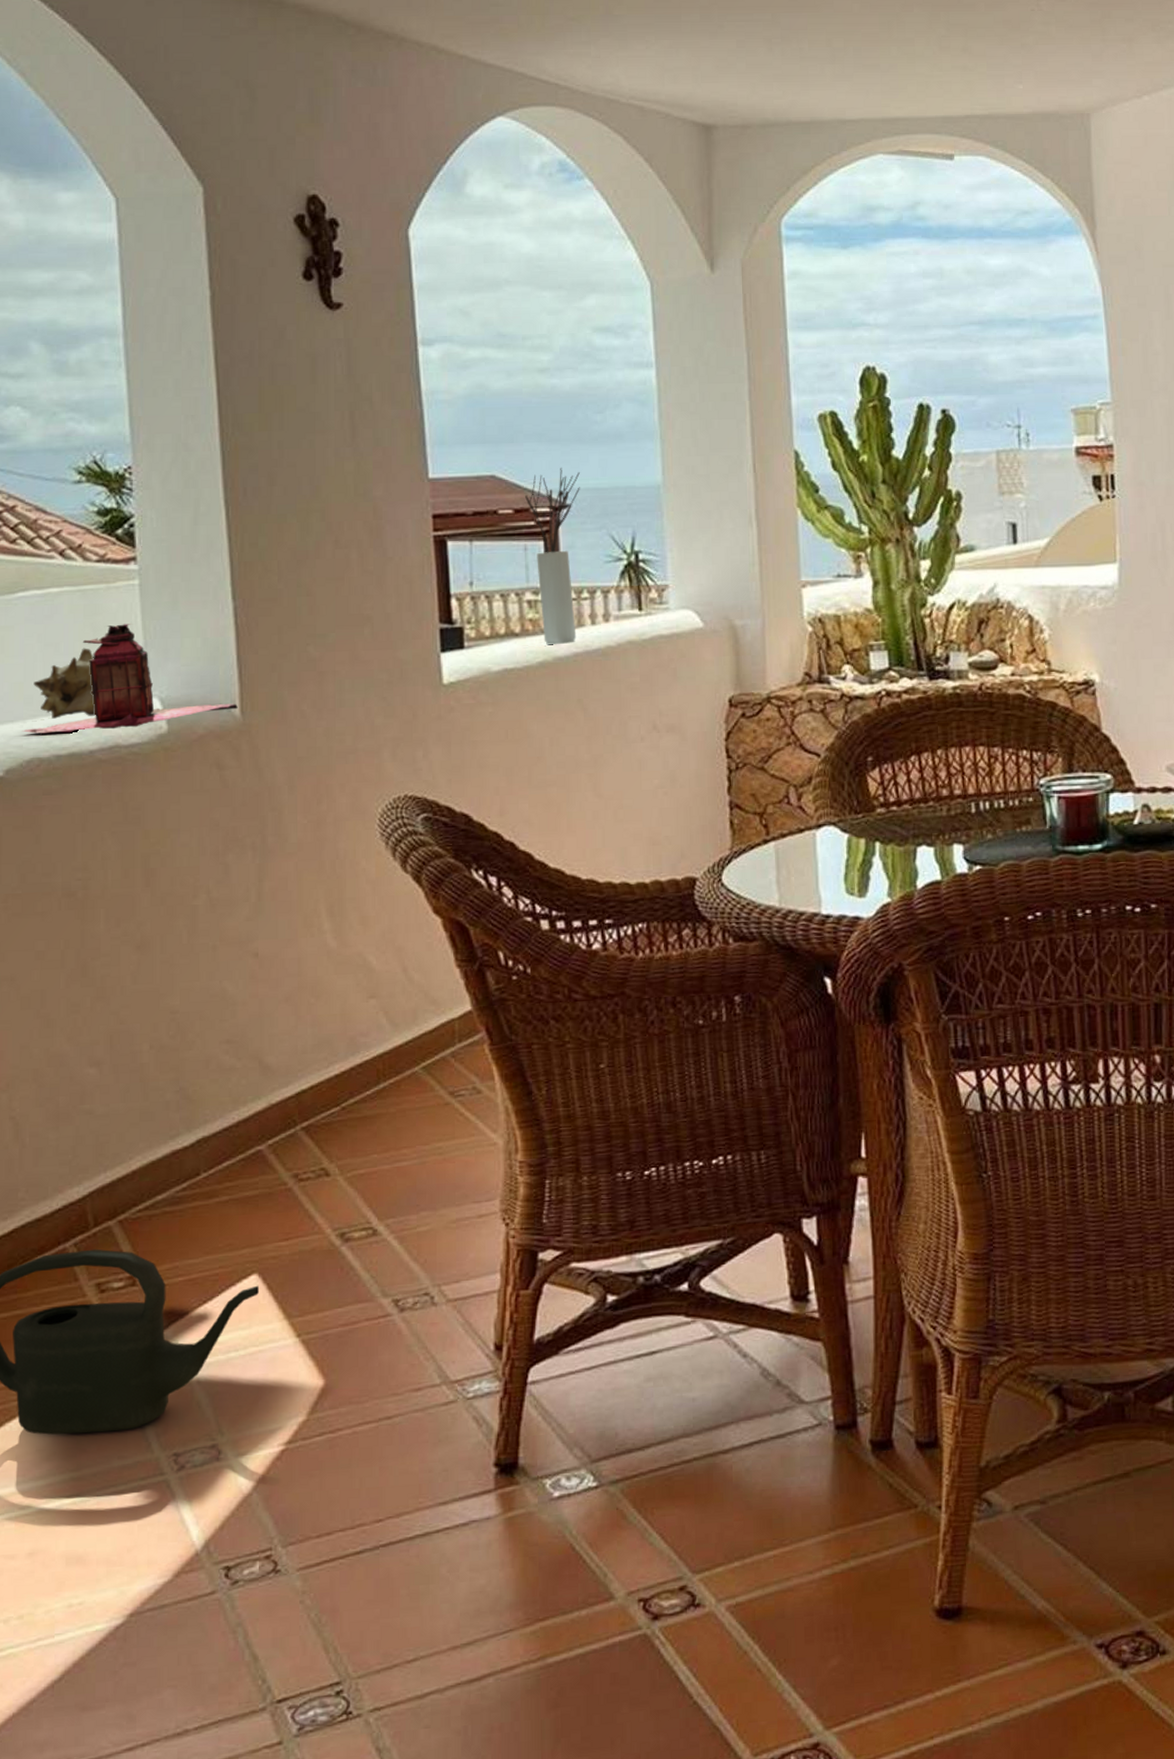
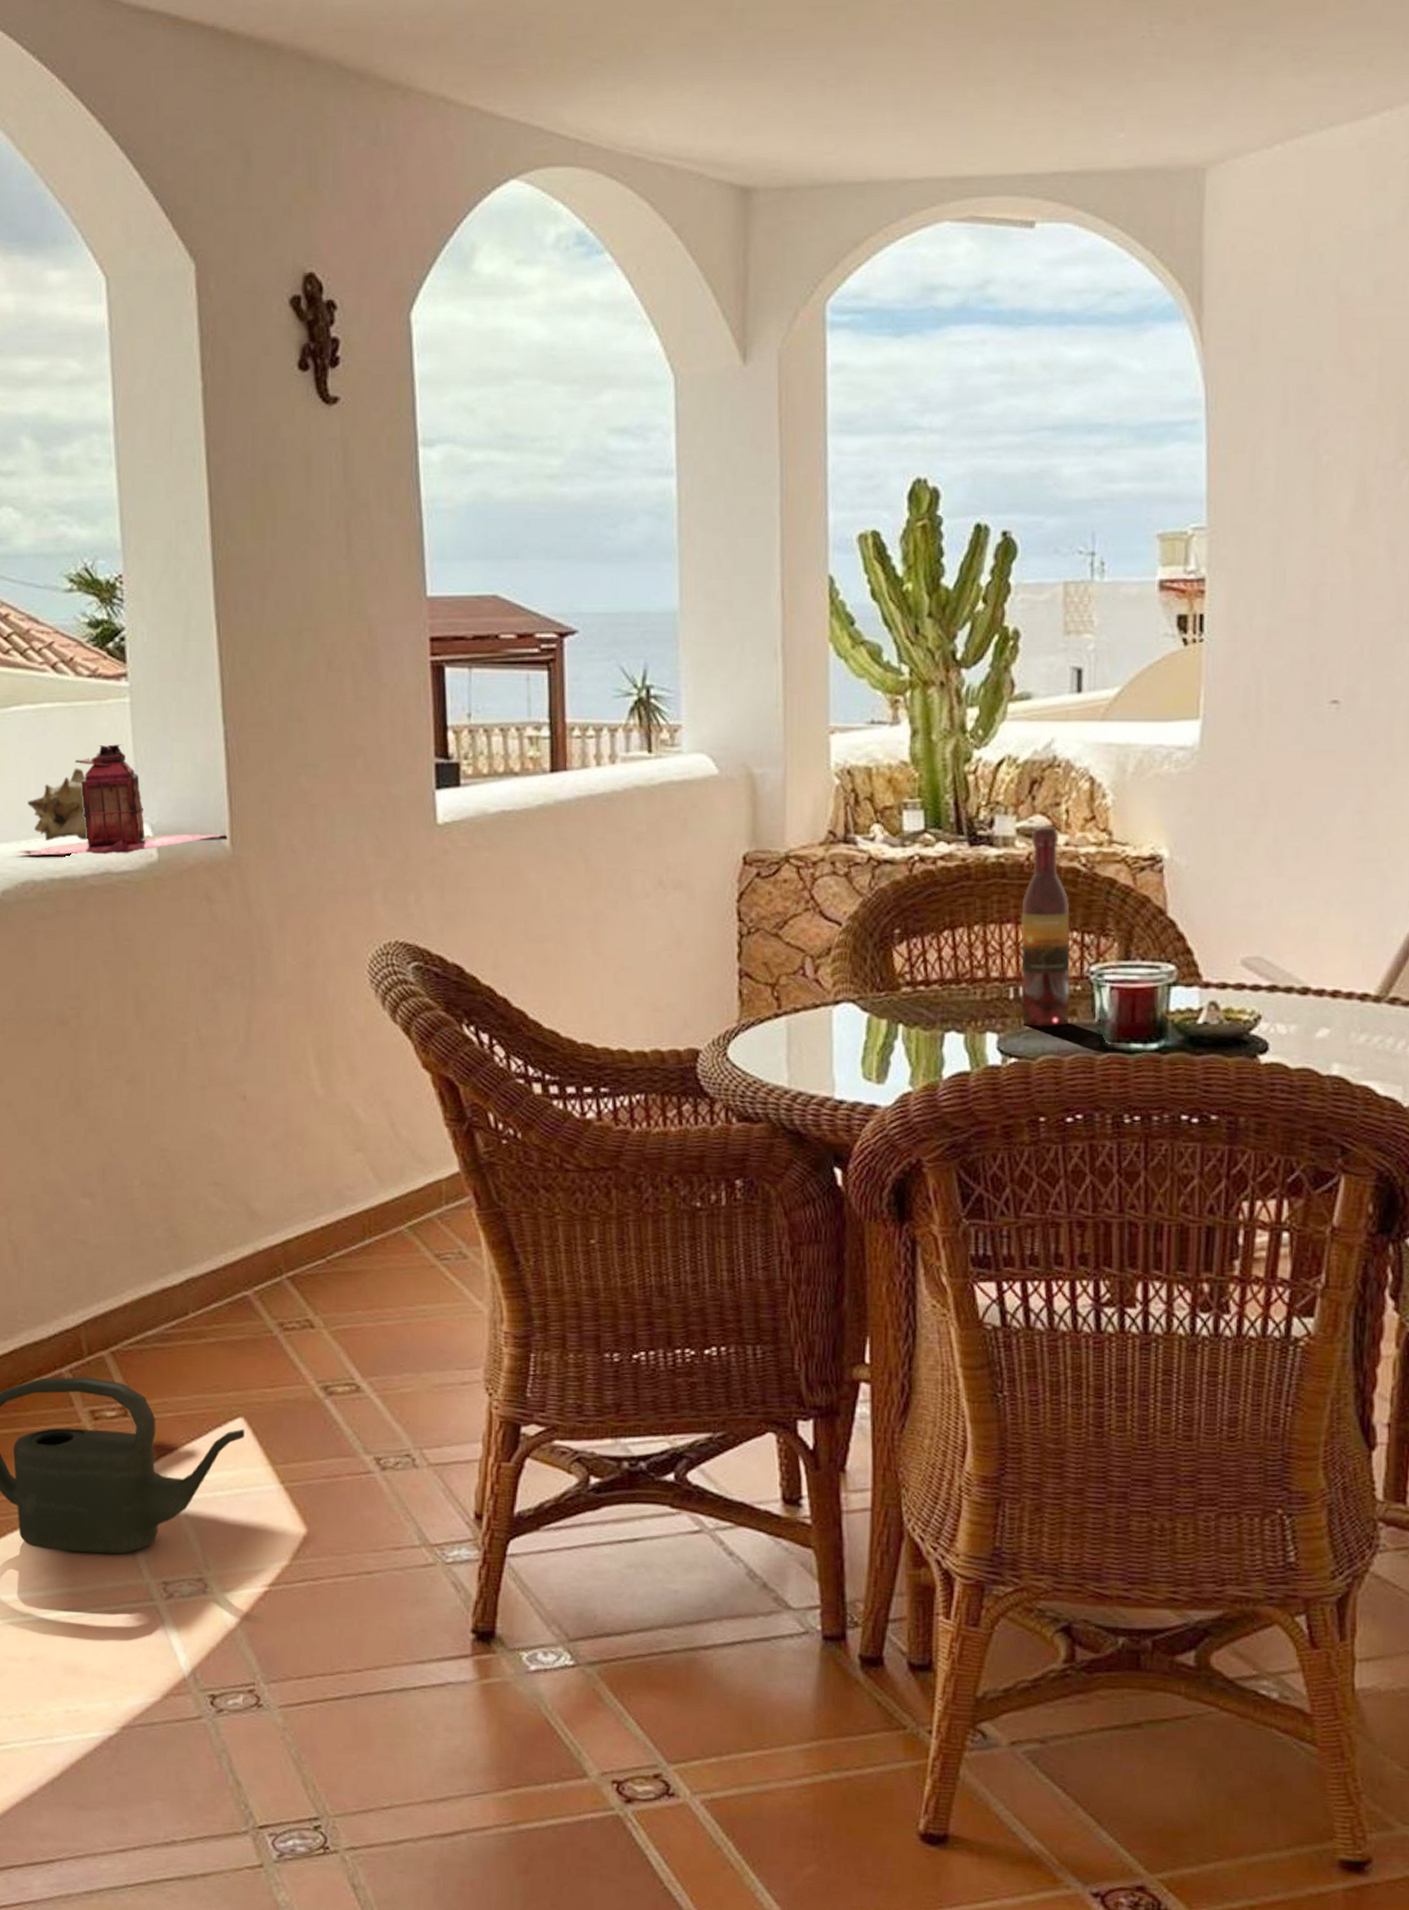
vase: present [524,467,580,645] -> none [528,588,589,787]
wine bottle: none [977,660,1025,836] -> present [1020,827,1071,1027]

